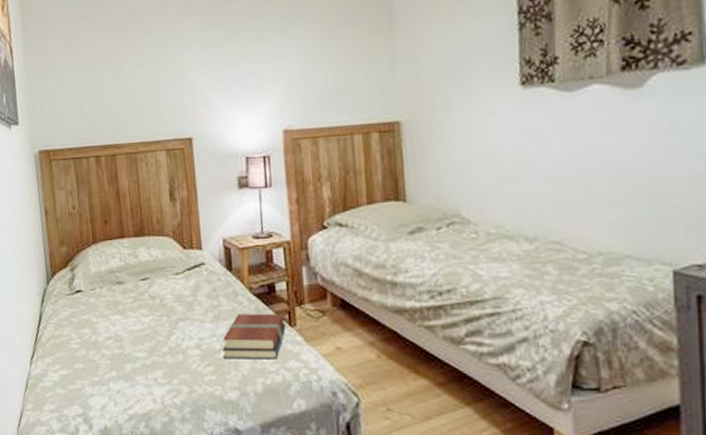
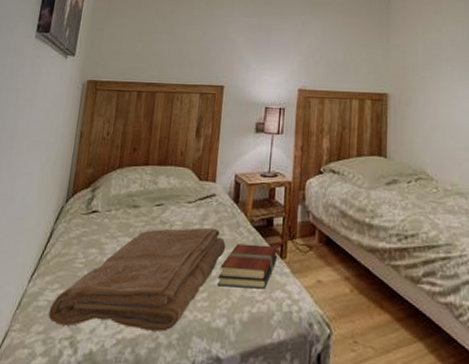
towel: none [56,299,226,406] -> present [48,227,226,332]

